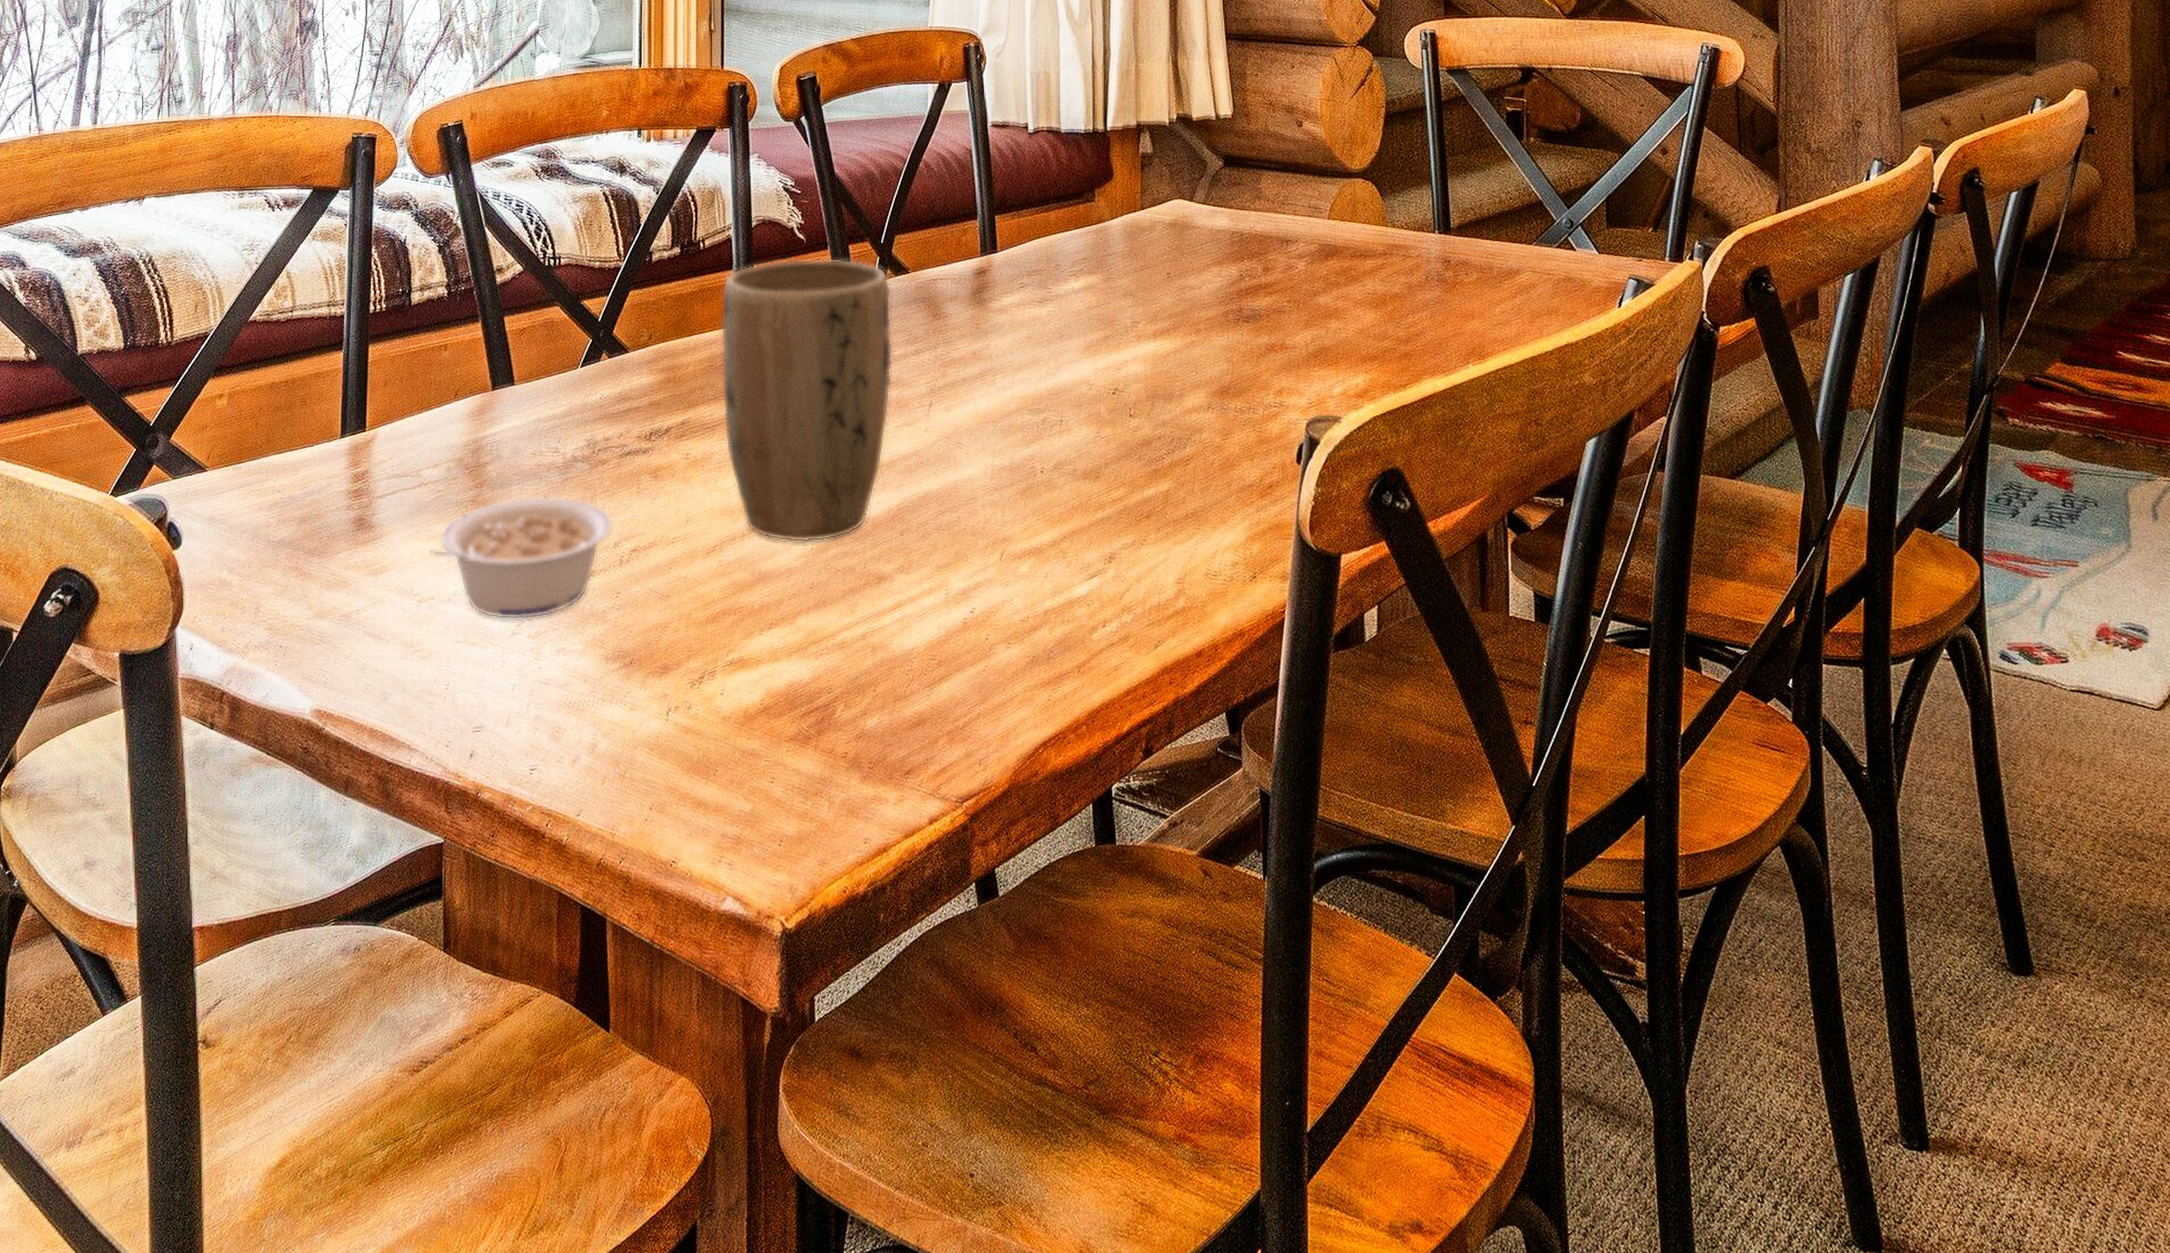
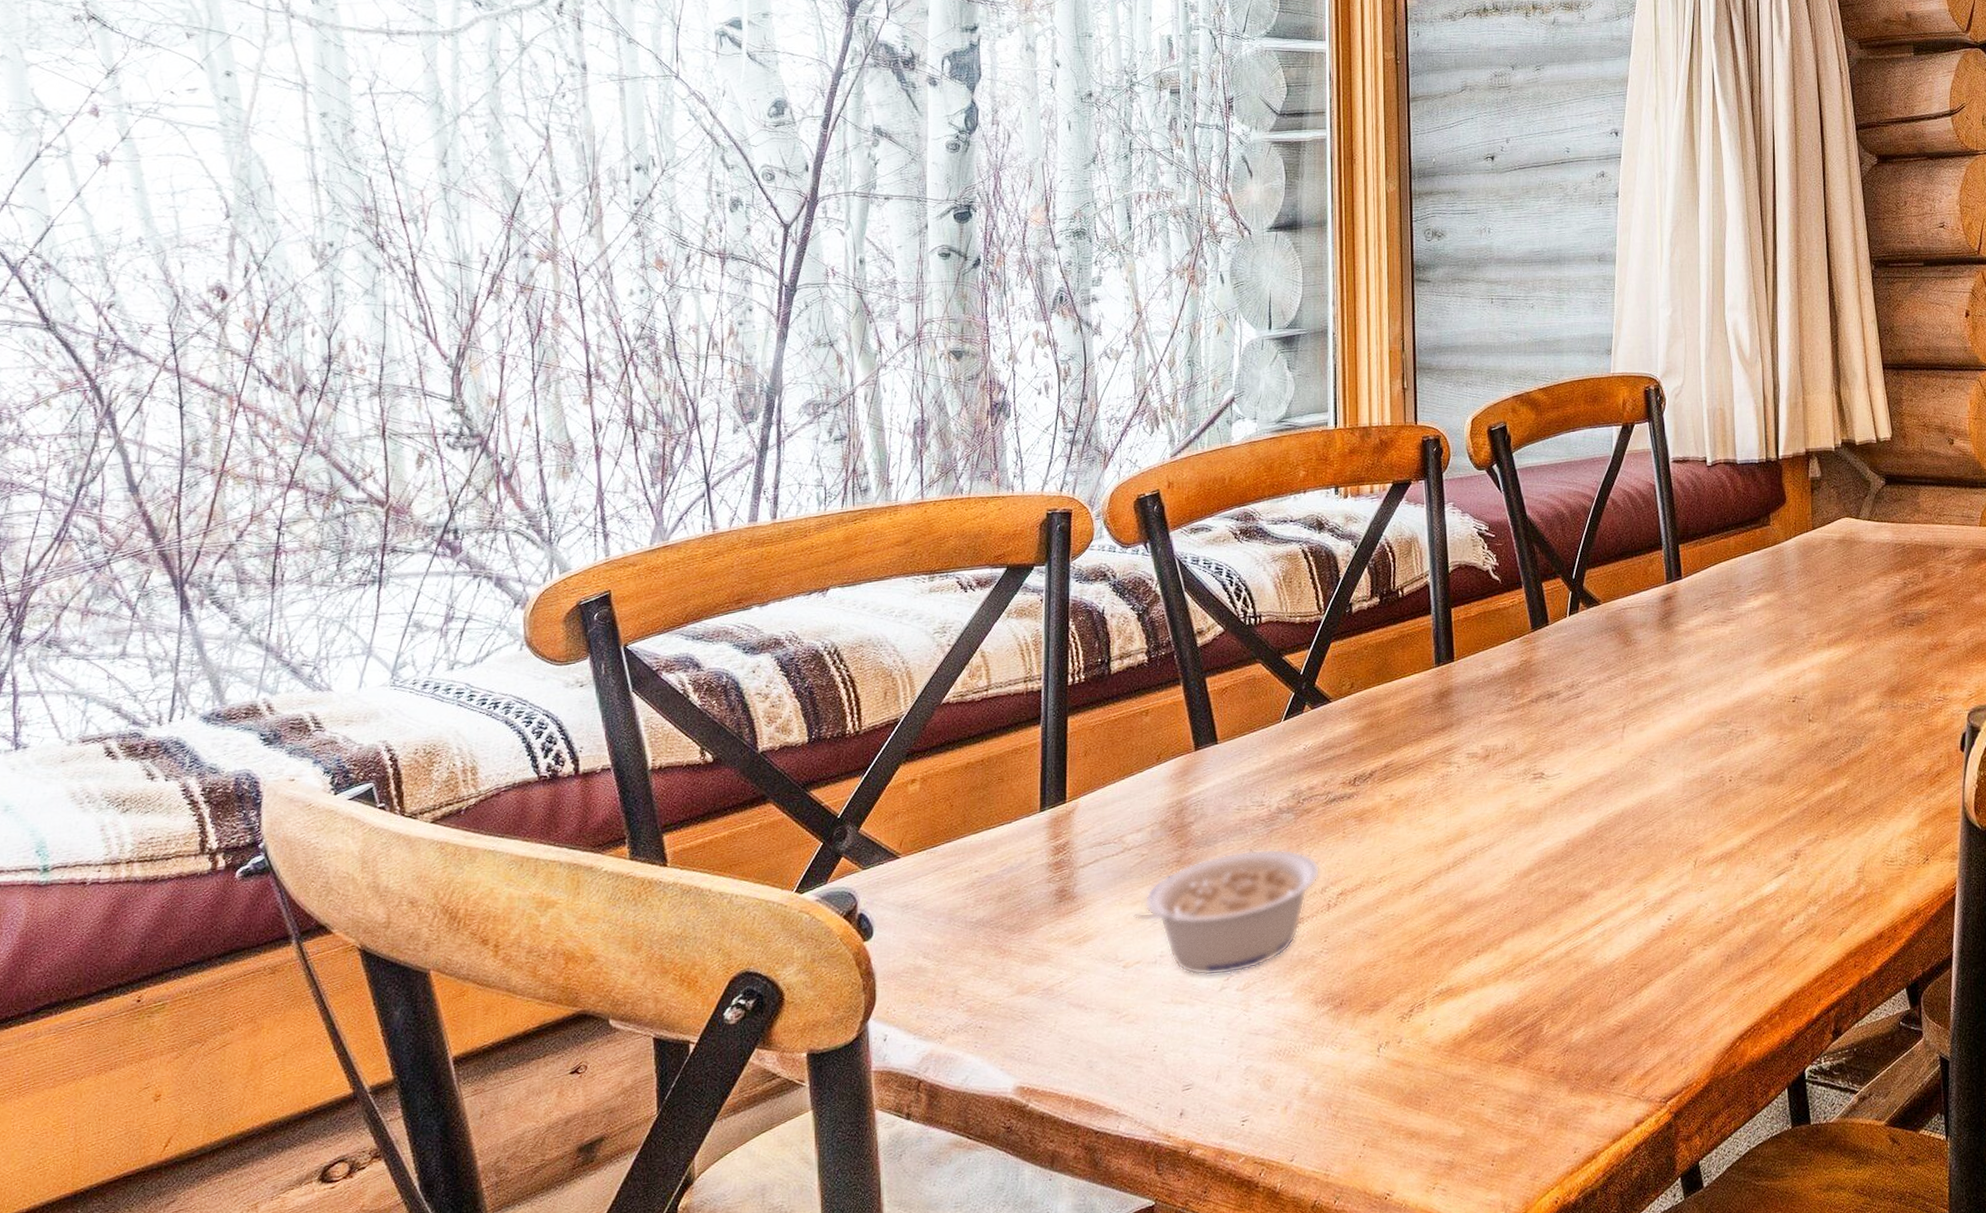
plant pot: present [720,257,893,543] -> none [1420,595,1588,871]

